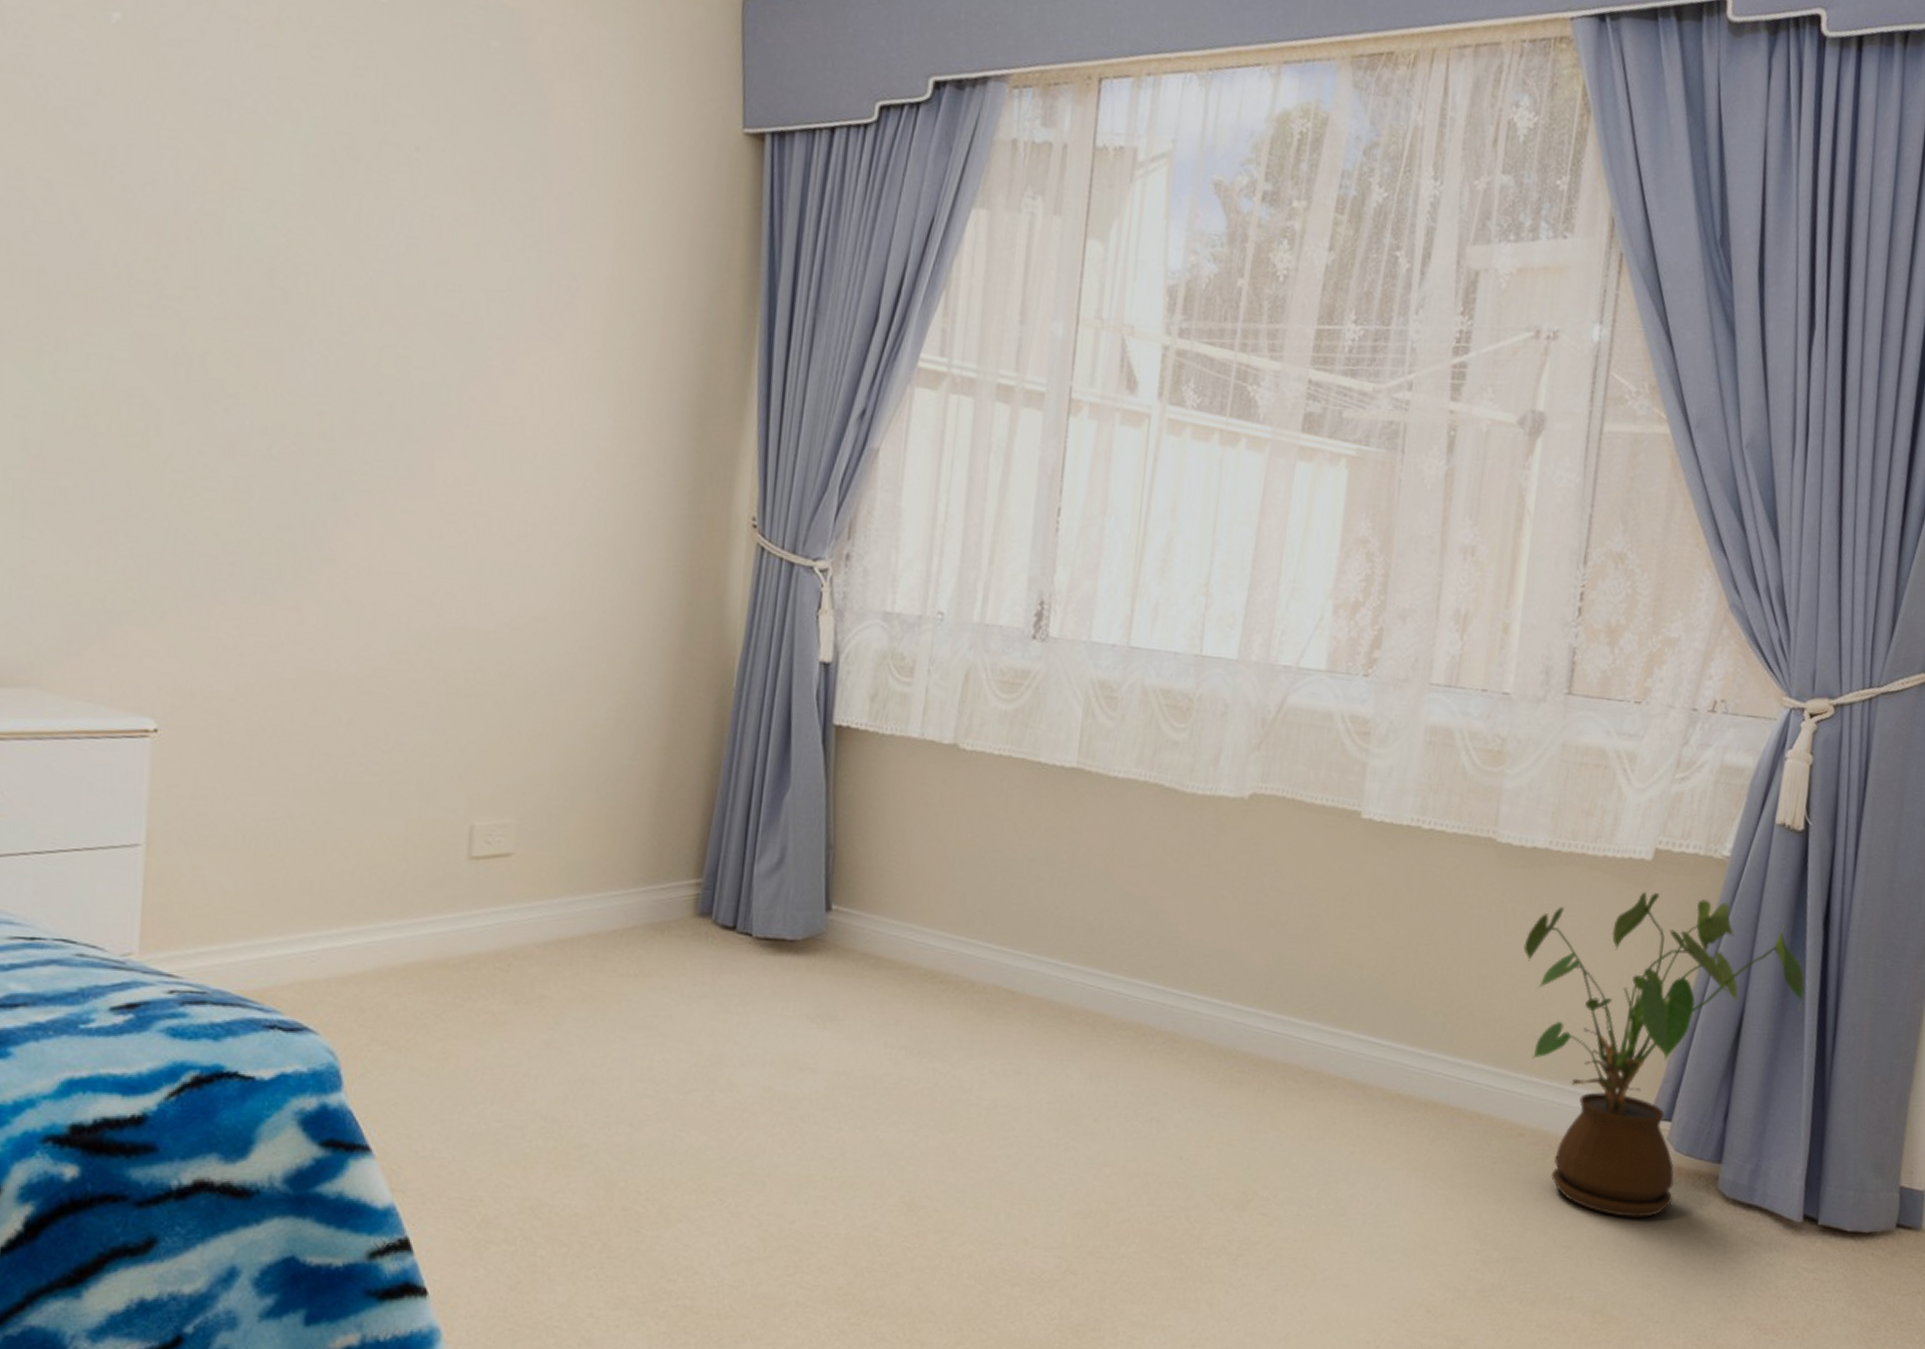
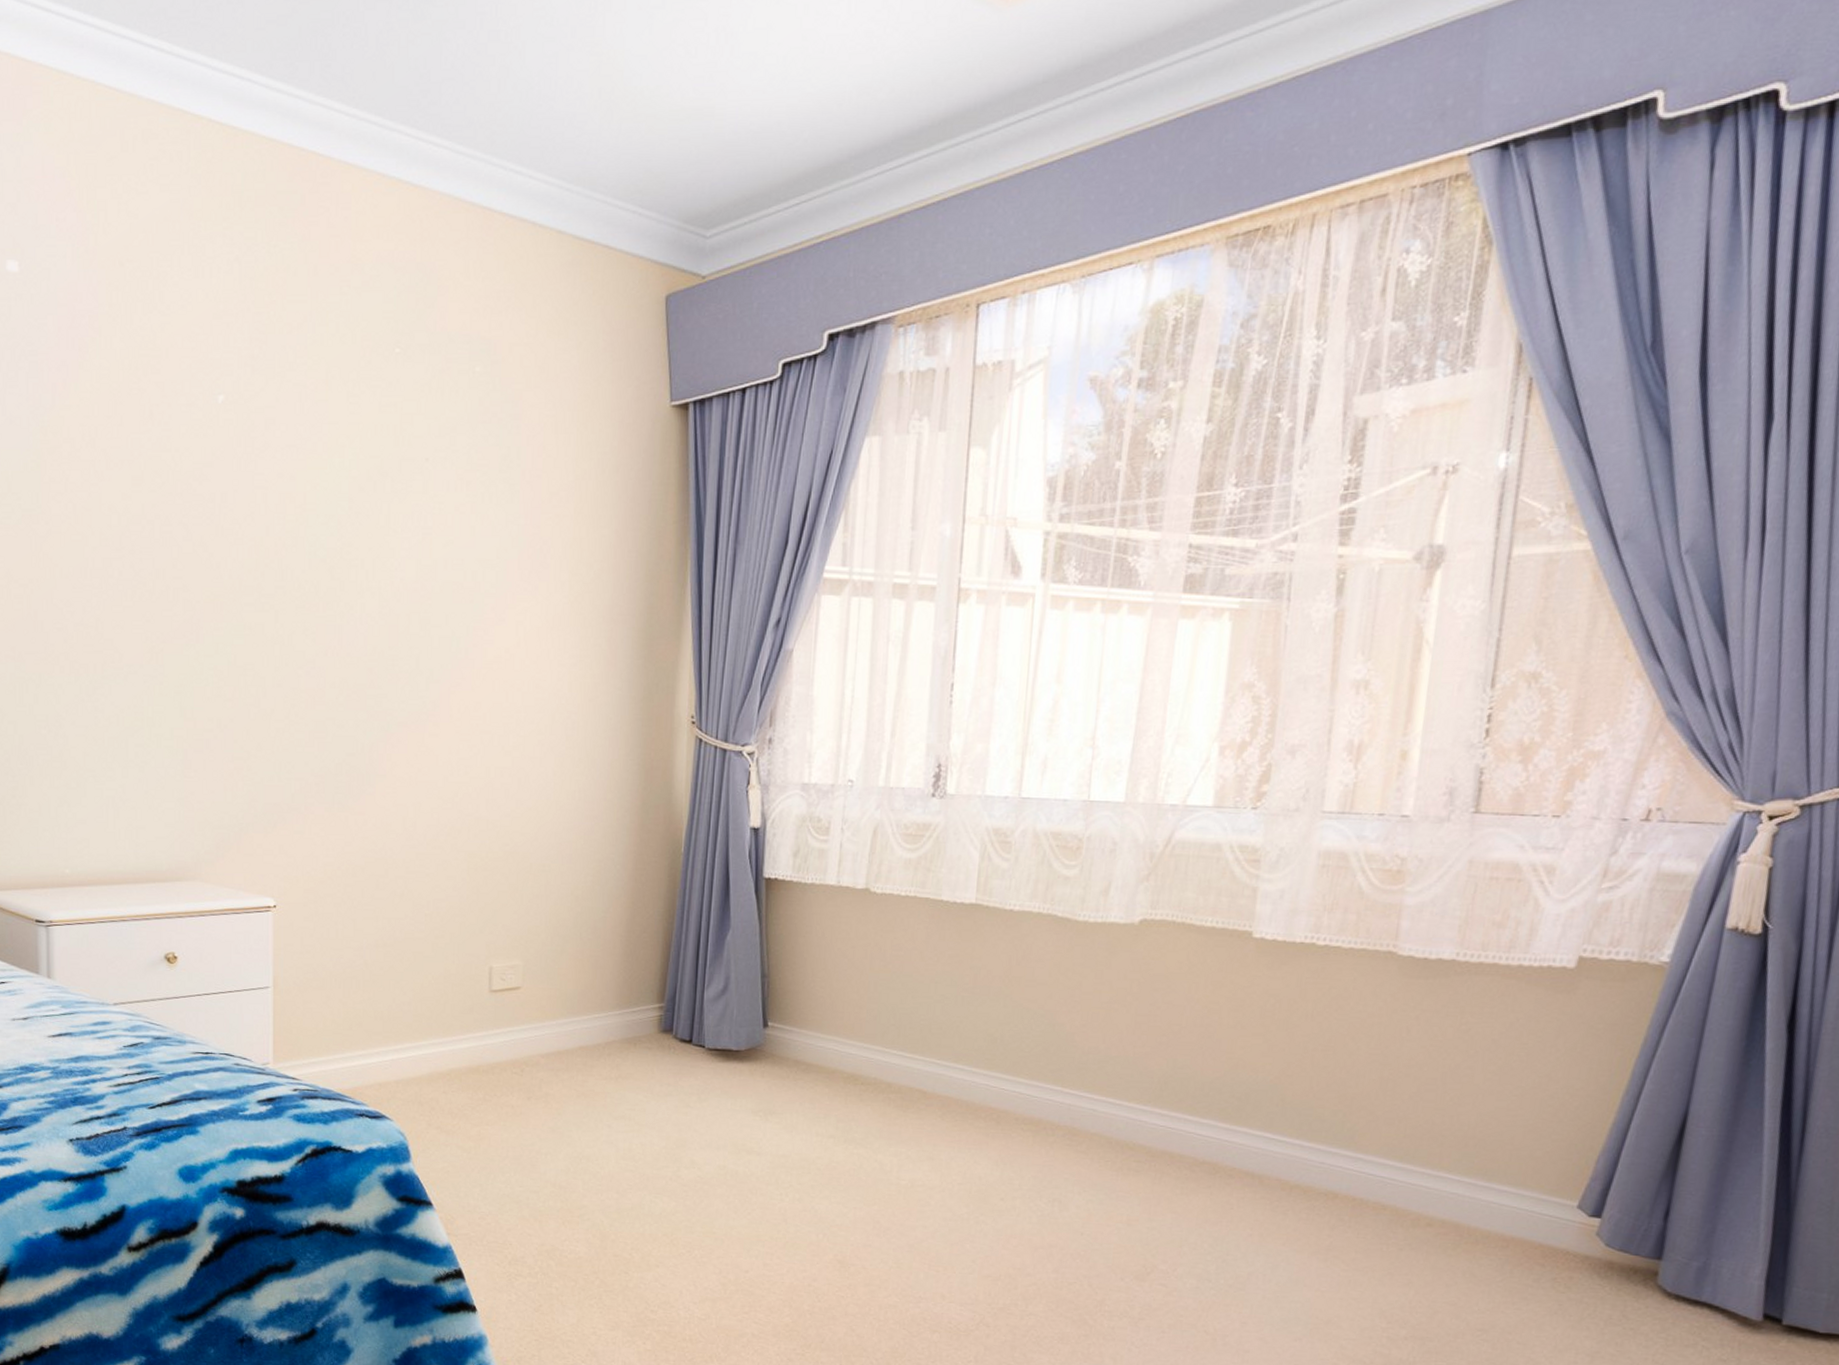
house plant: present [1523,891,1806,1219] -> none [1429,998,1765,1308]

